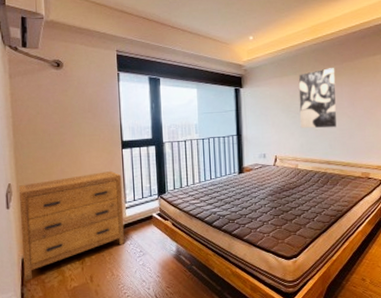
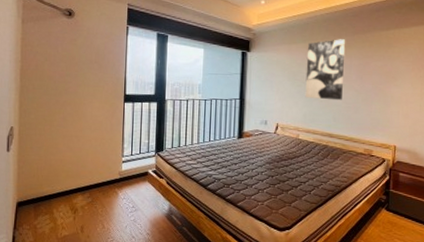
dresser: present [18,171,125,281] -> none [17,123,121,225]

